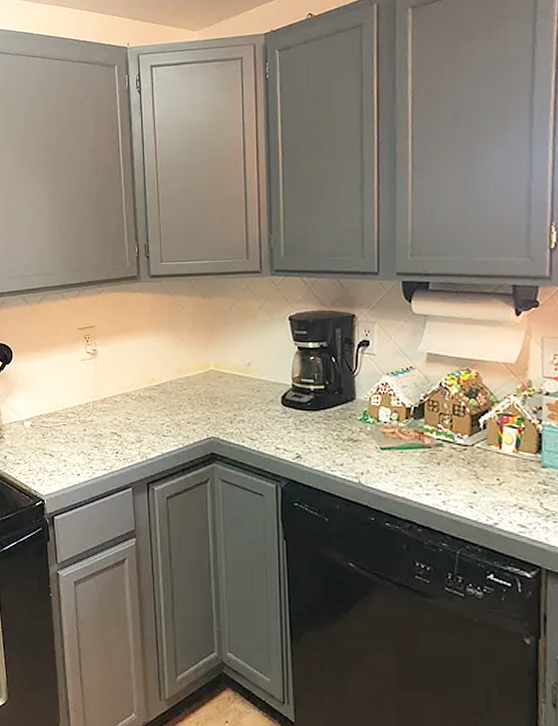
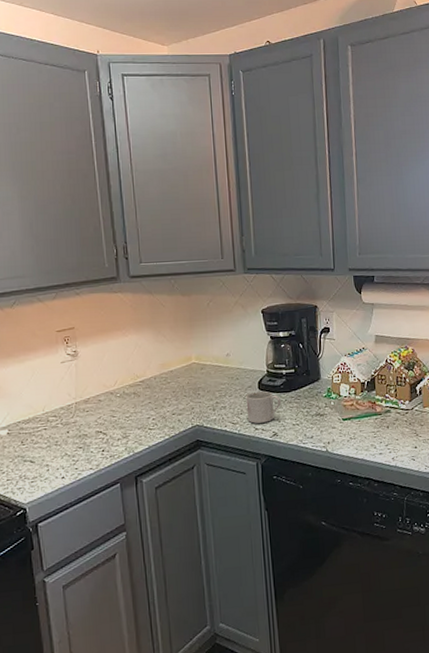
mug: none [267,406,308,442] -> present [246,391,282,424]

